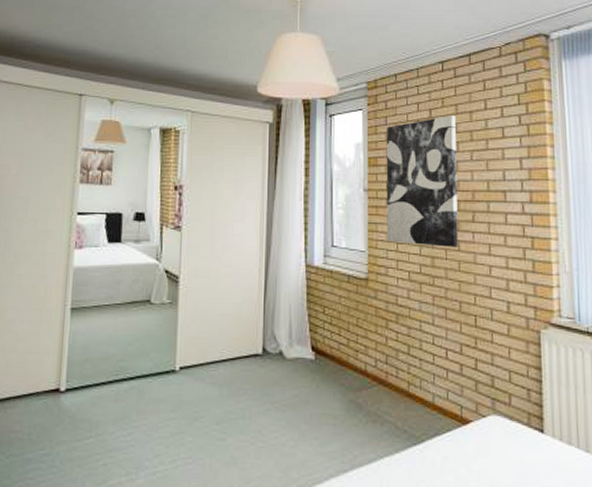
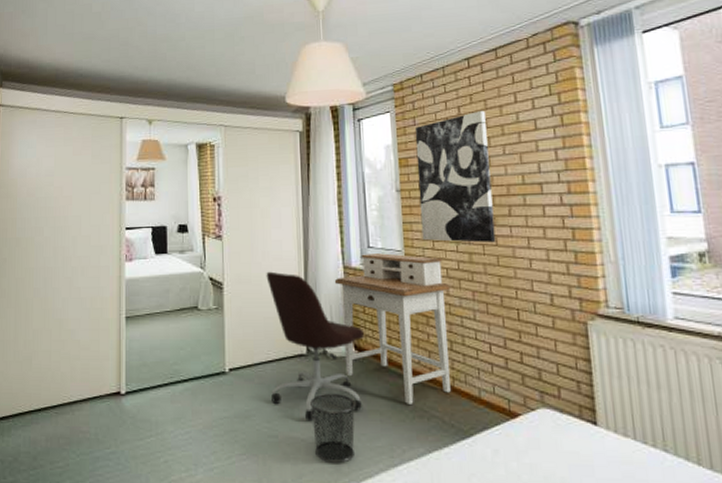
office chair: none [222,266,322,423] -> present [266,271,364,420]
waste bin: none [261,395,310,469] -> present [309,393,356,464]
desk: none [295,253,411,409] -> present [334,253,451,404]

